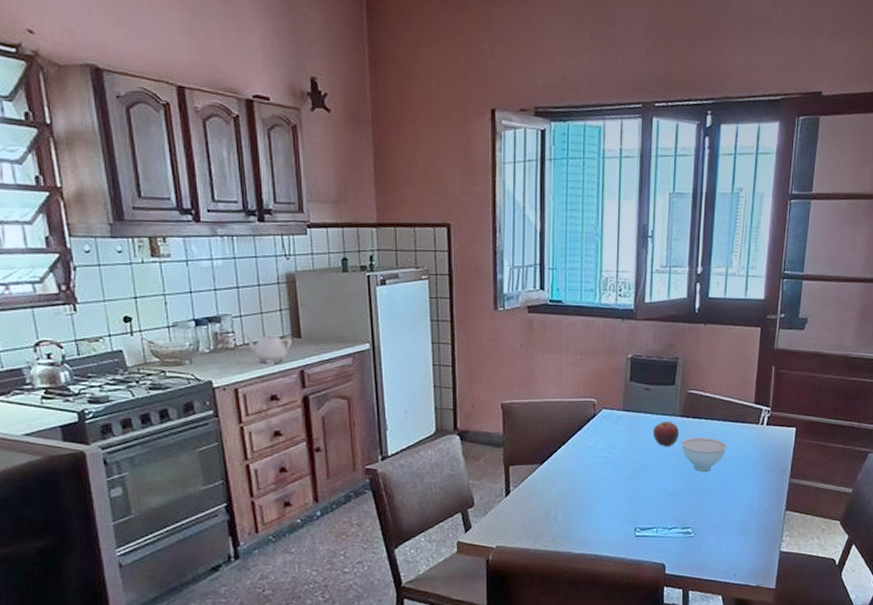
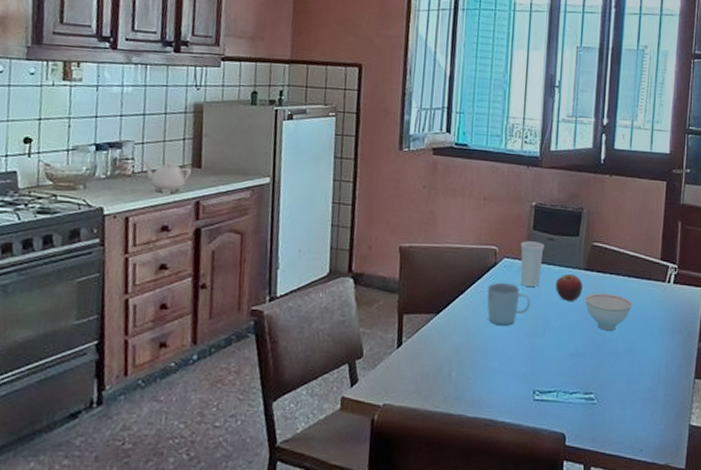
mug: none [587,433,629,472] -> present [487,283,531,326]
cup: none [618,392,641,435] -> present [520,241,544,287]

